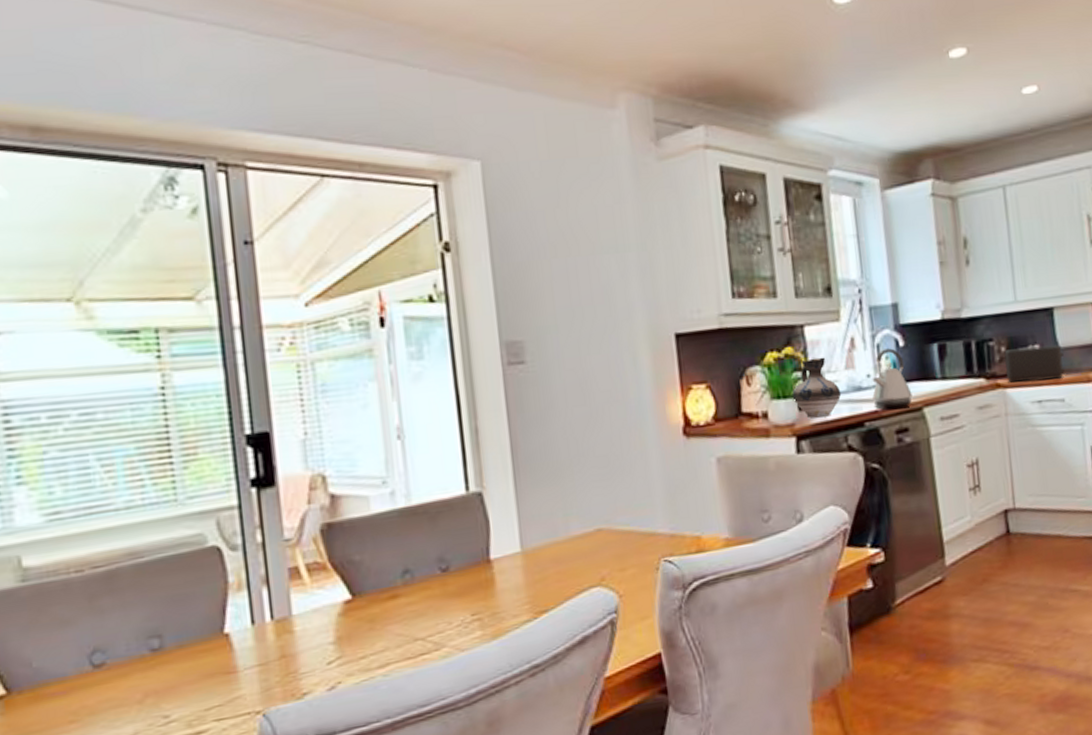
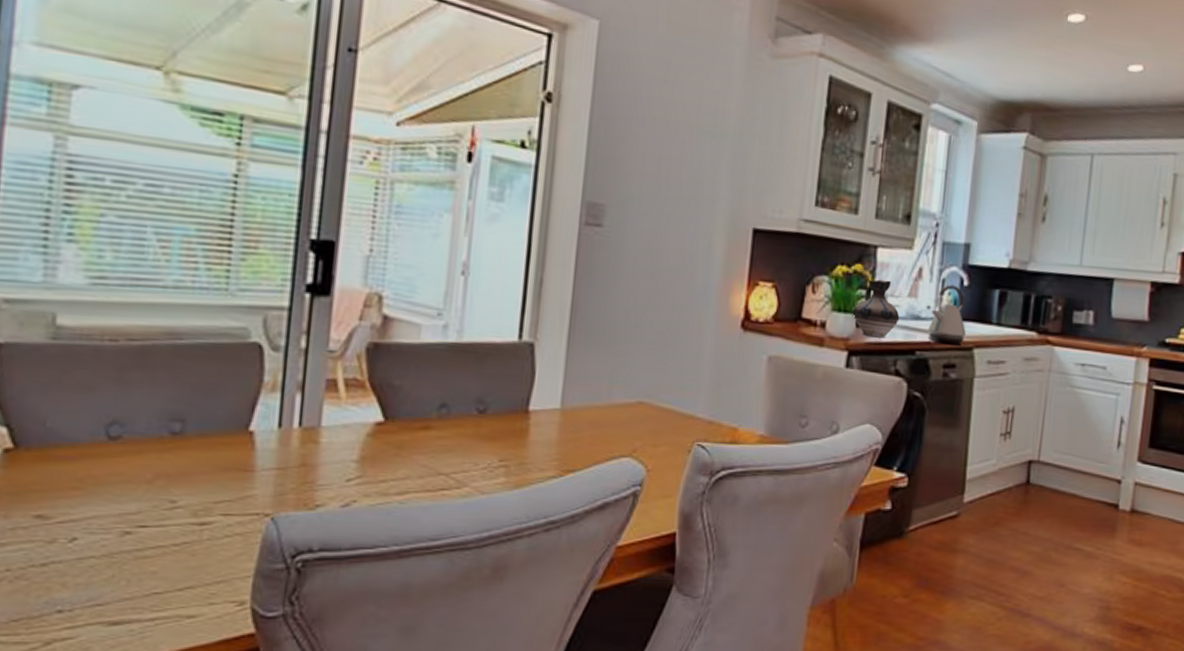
toaster: present [1004,344,1065,383] -> none [1056,310,1115,348]

